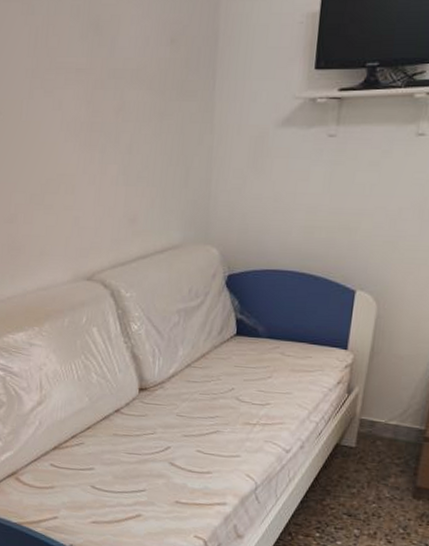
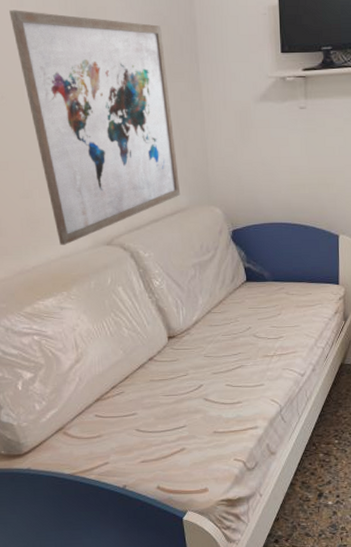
wall art: none [18,18,179,277] -> present [9,10,181,245]

